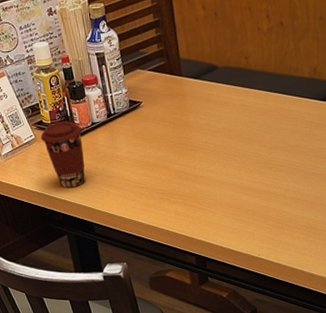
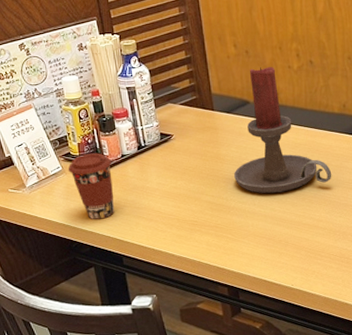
candle holder: none [202,29,301,162] -> present [234,67,332,194]

